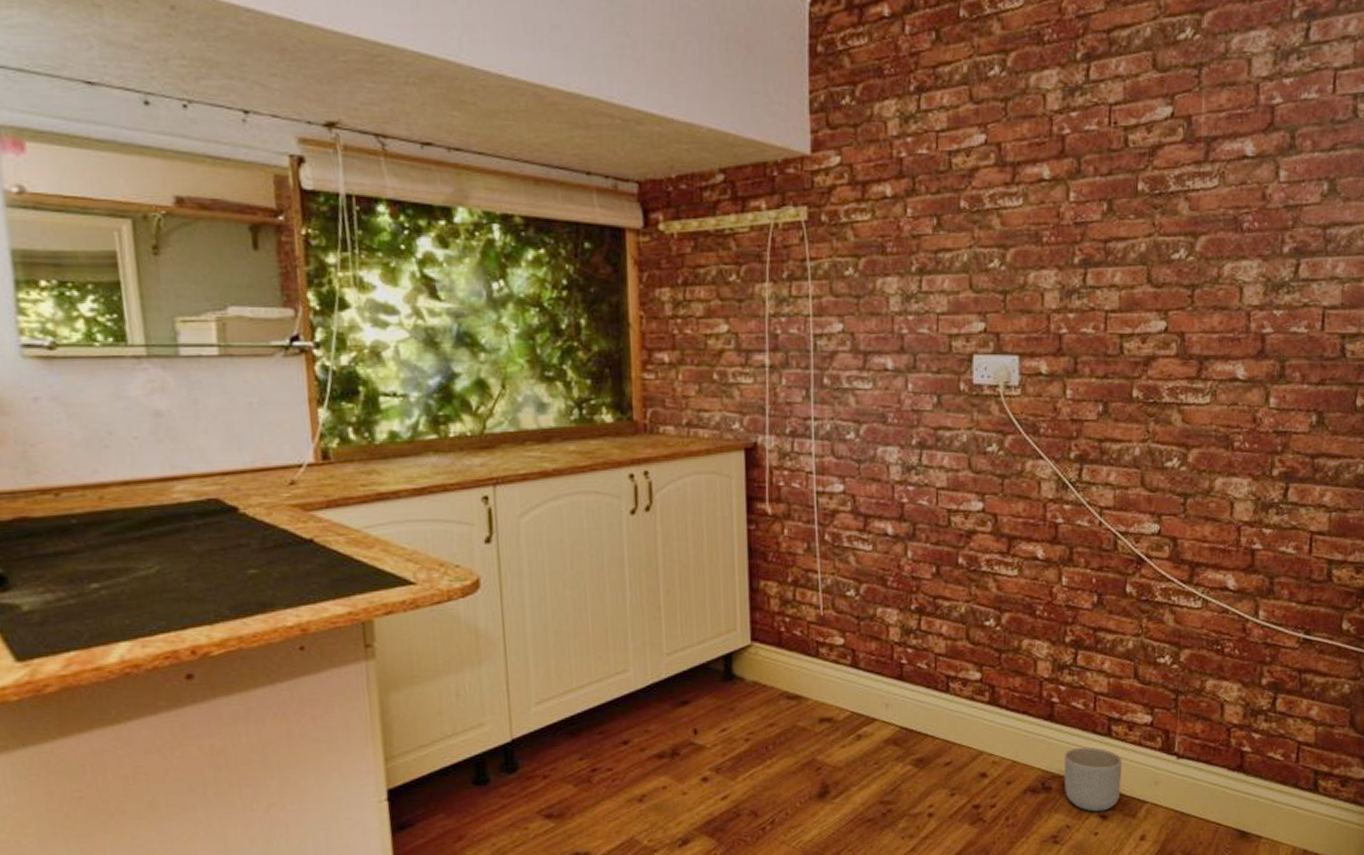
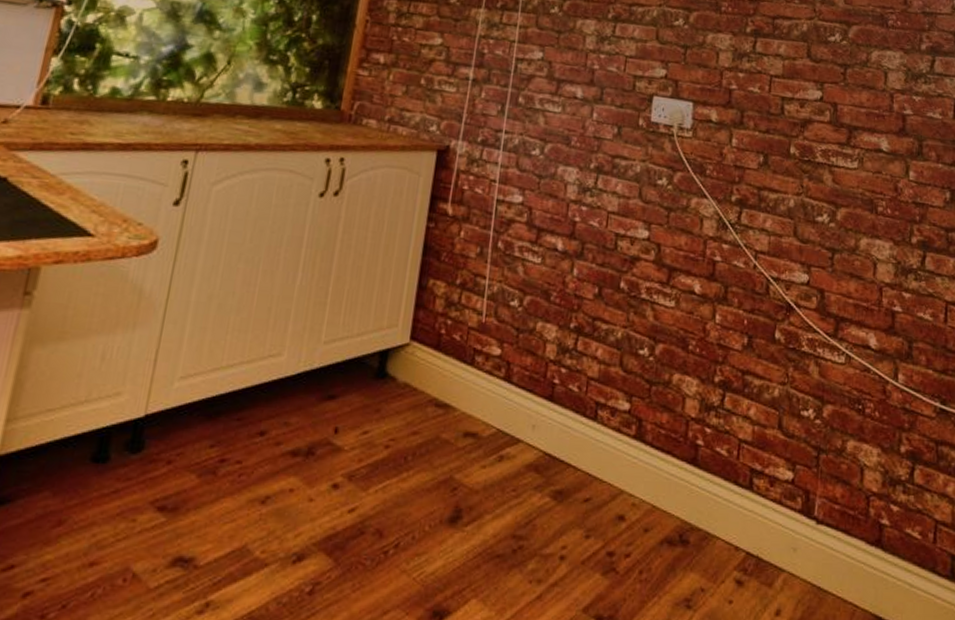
planter: present [1064,747,1123,812] -> none [702,498,762,576]

